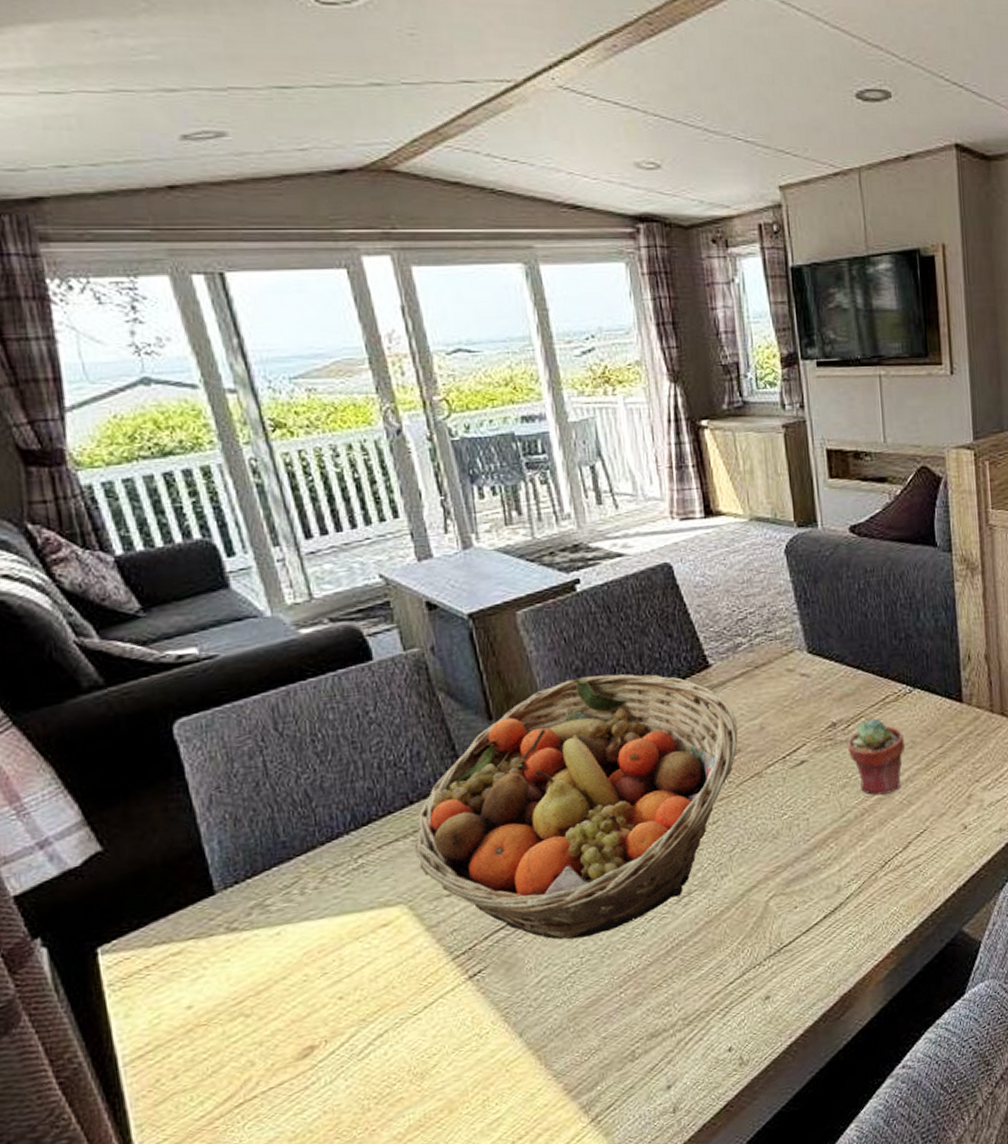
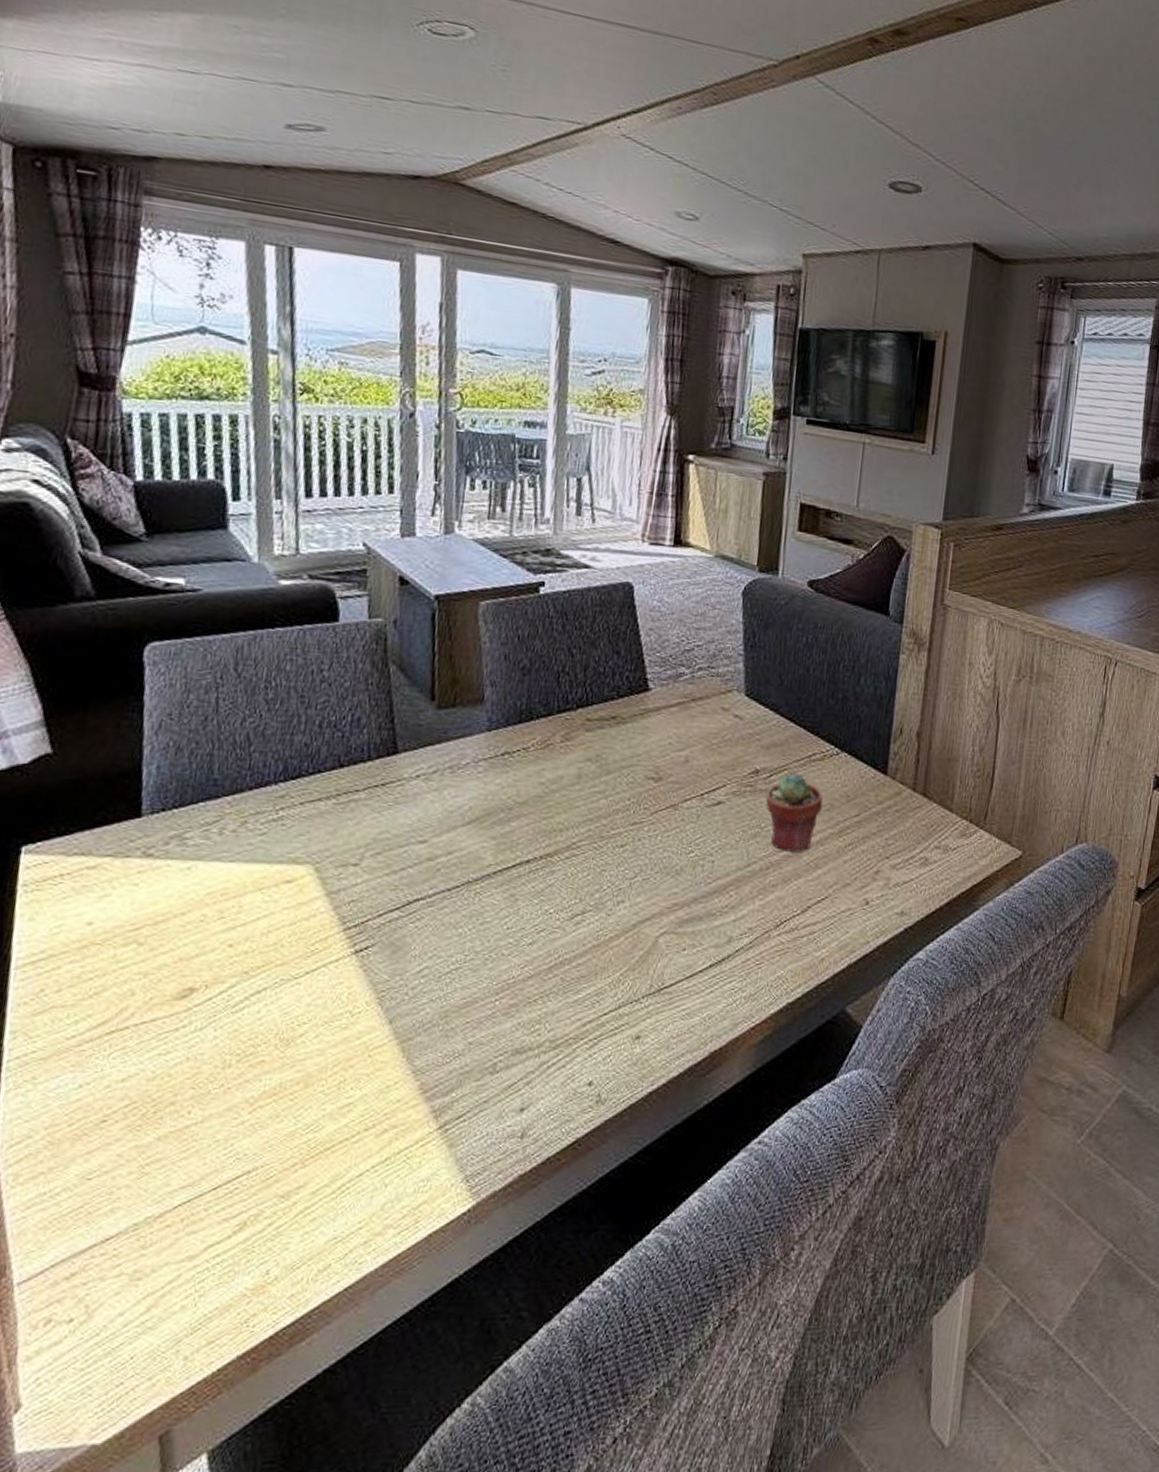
fruit basket: present [414,674,738,940] -> none [333,676,664,936]

